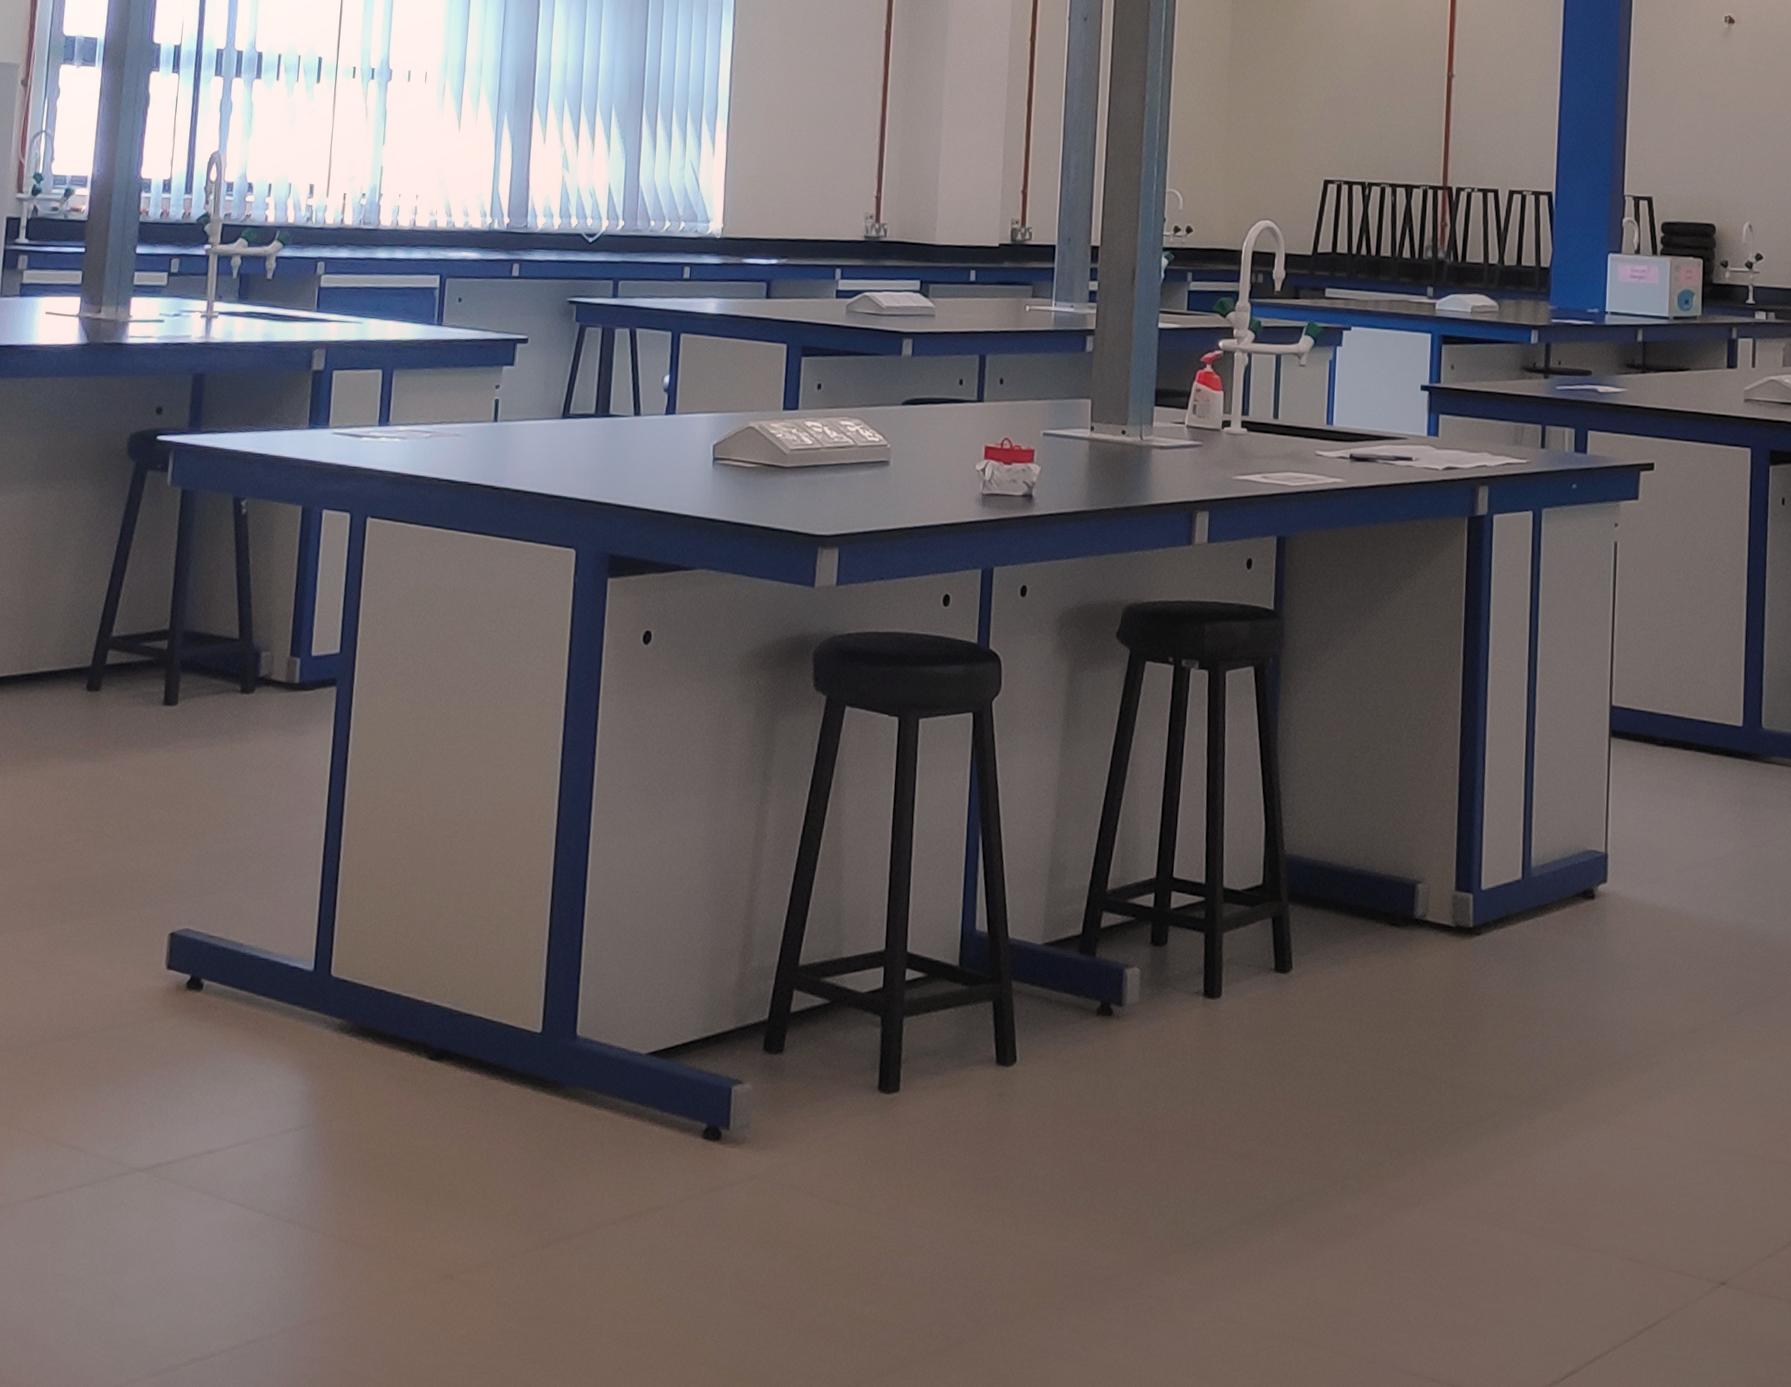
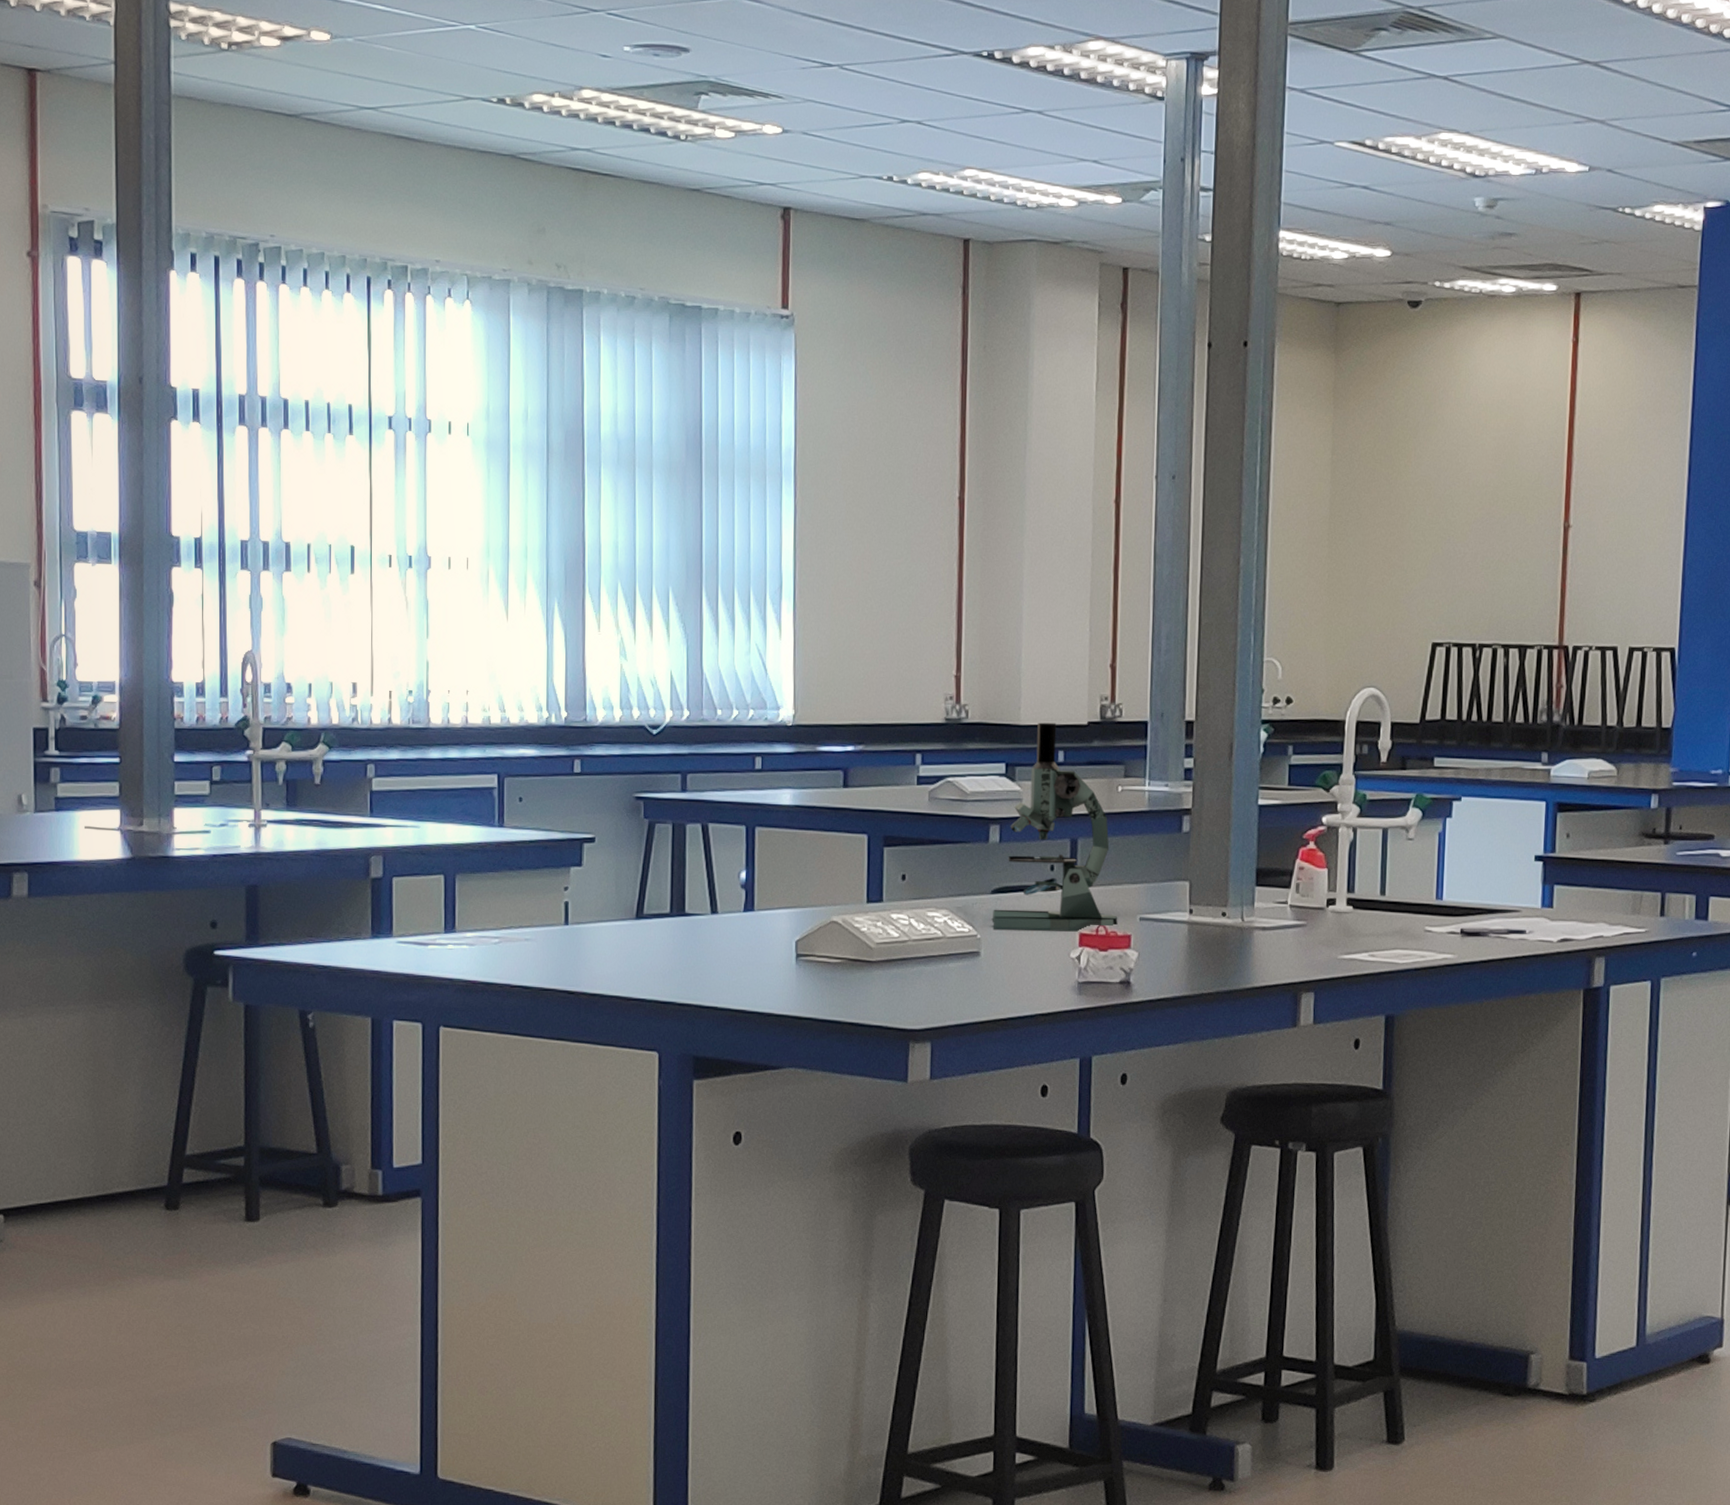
microscope: none [901,243,1023,445] -> present [991,722,1119,933]

